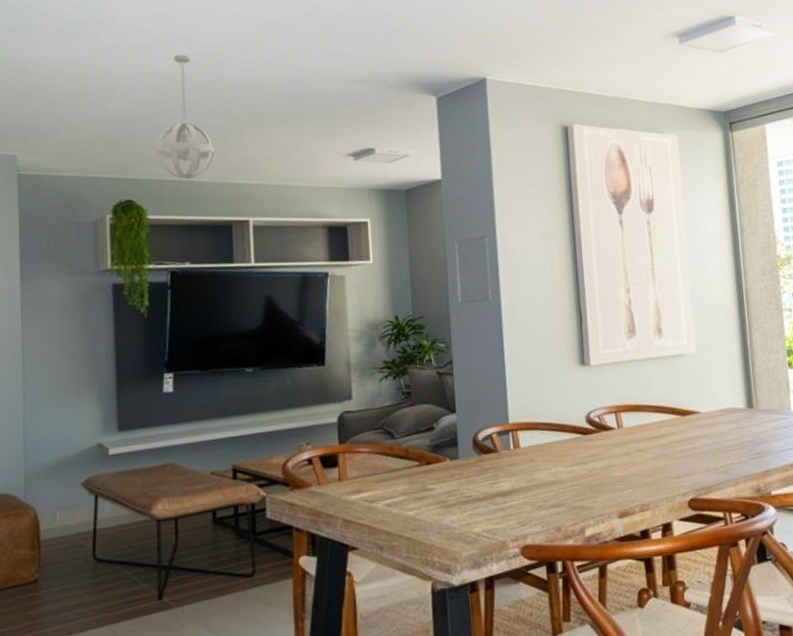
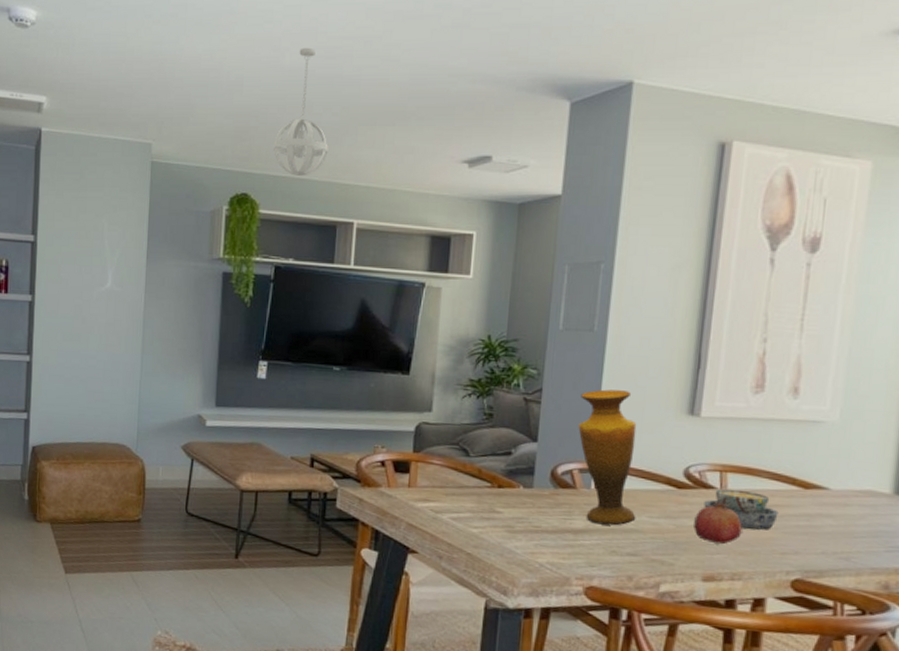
vase: none [487,351,554,483] -> present [578,389,637,526]
fruit: none [602,441,642,481] -> present [693,502,743,545]
bowl: none [607,426,667,461] -> present [704,488,779,530]

